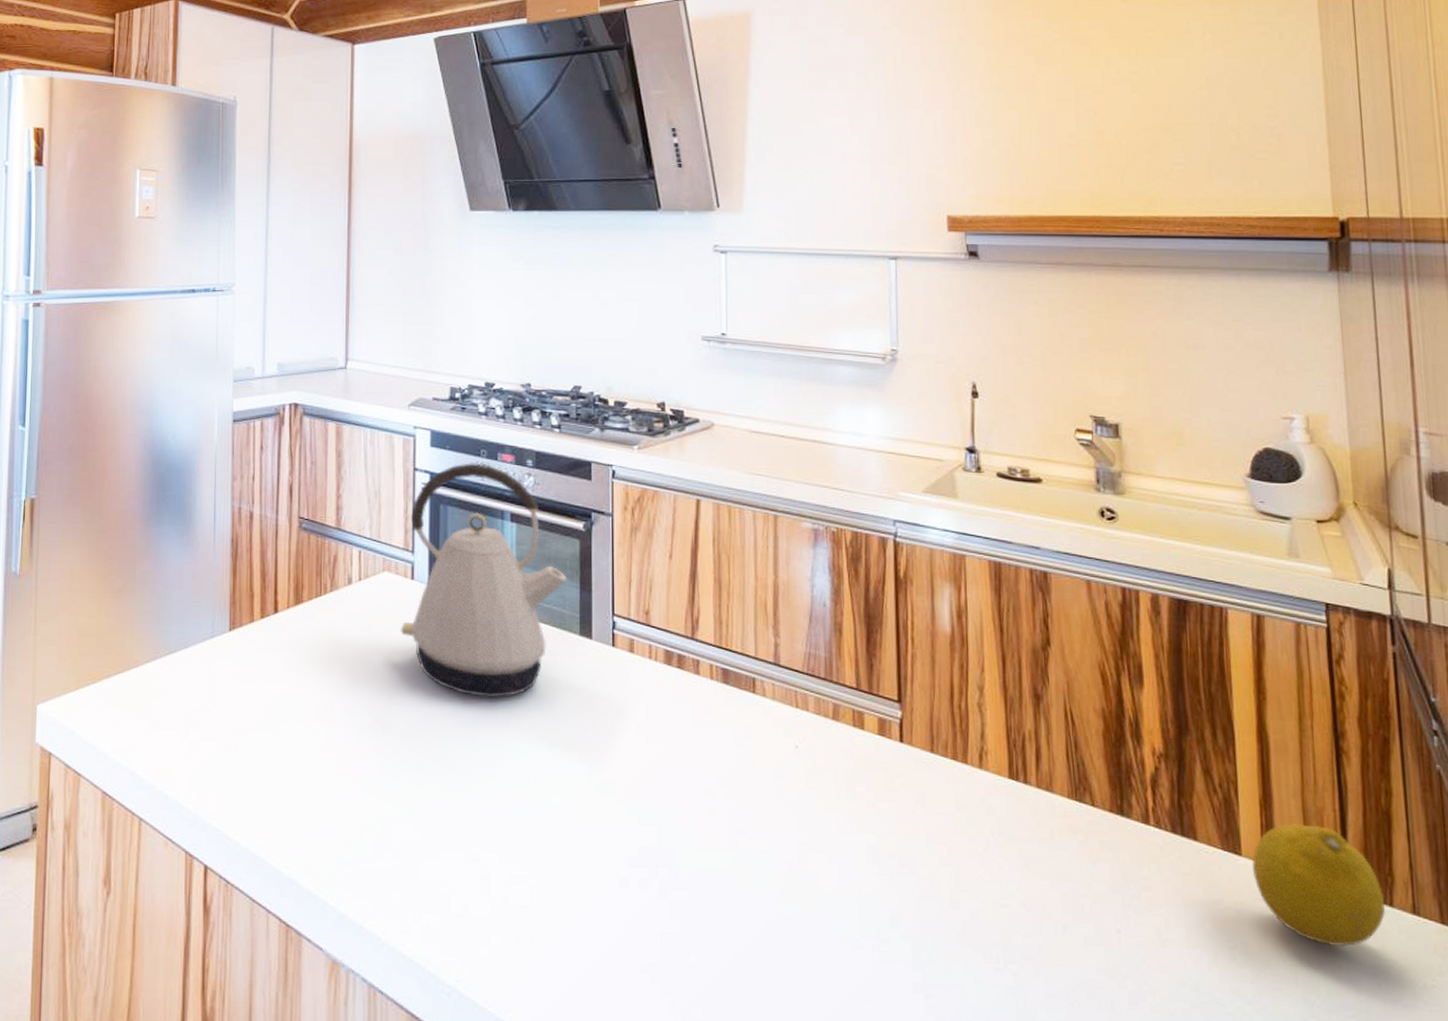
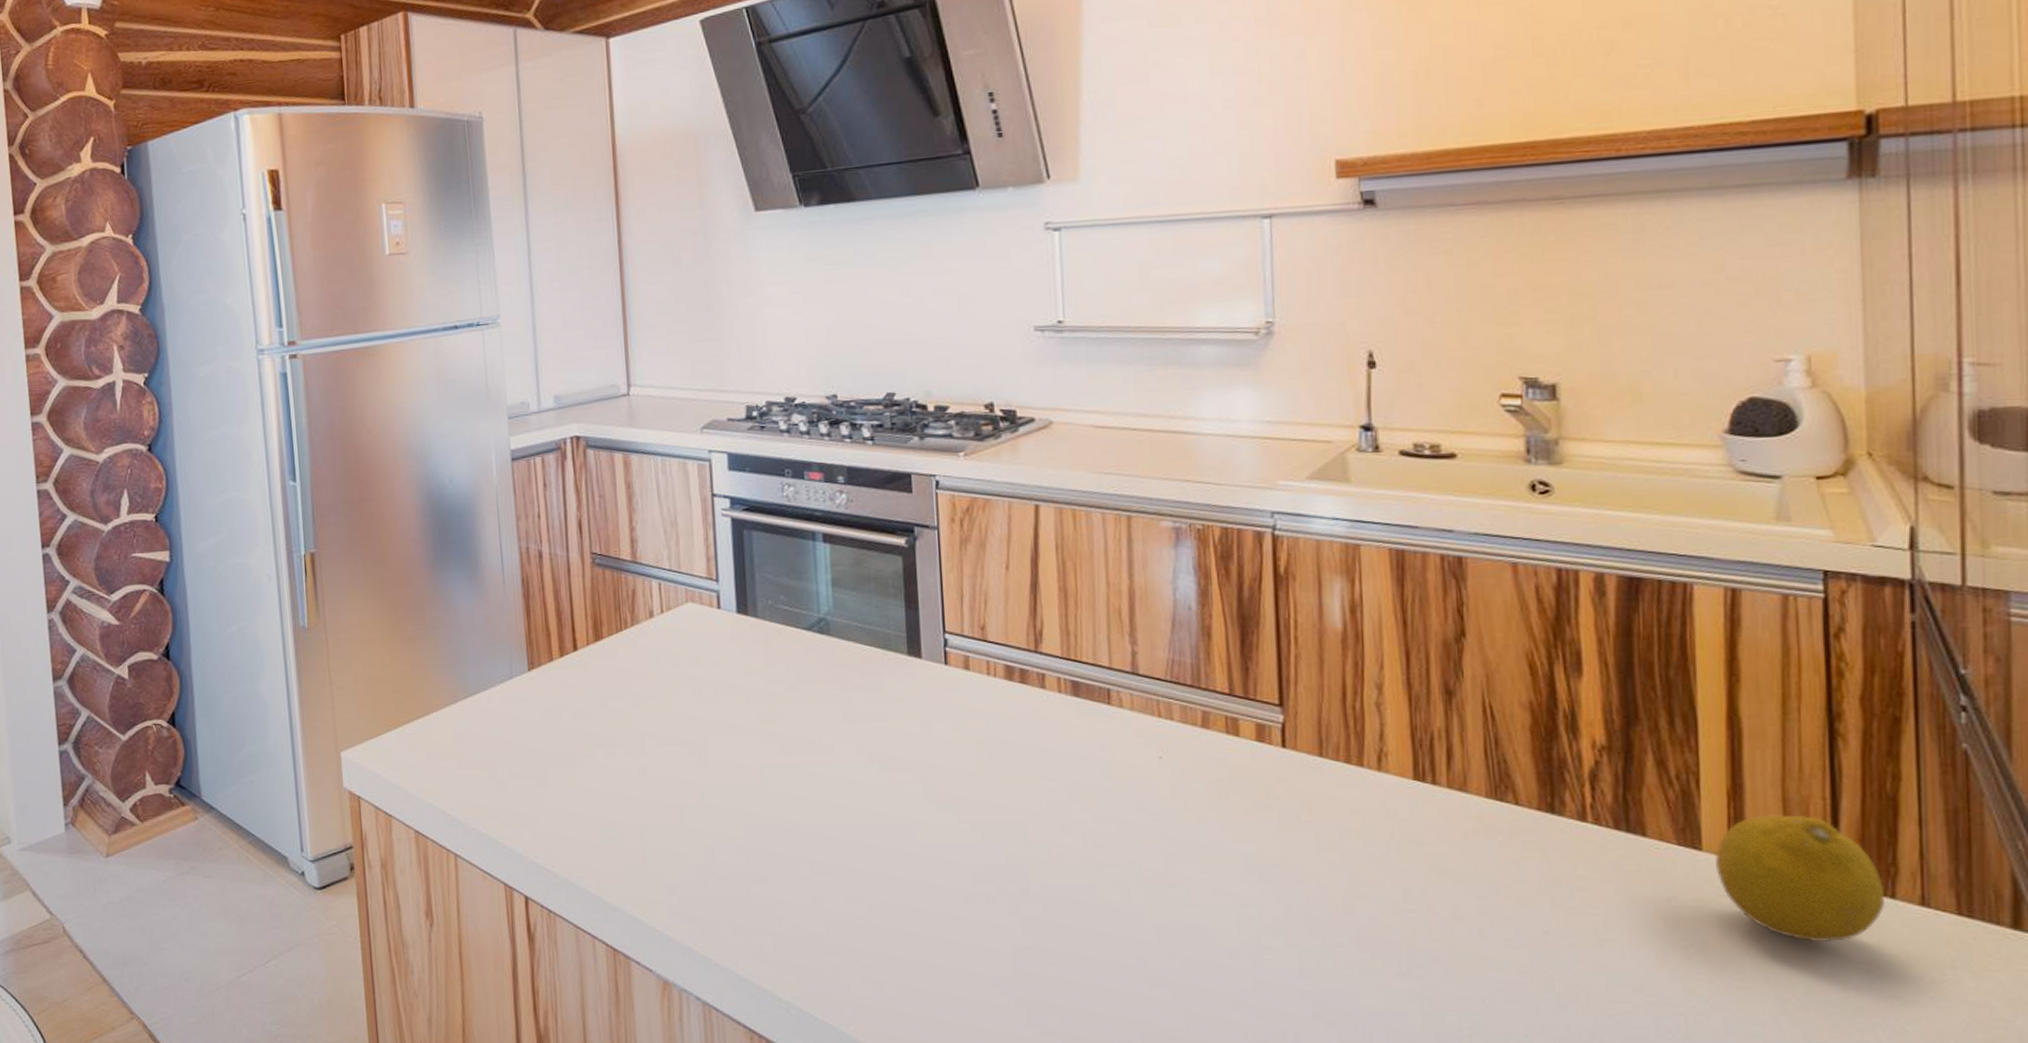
kettle: present [399,463,567,699] -> none [708,484,891,724]

